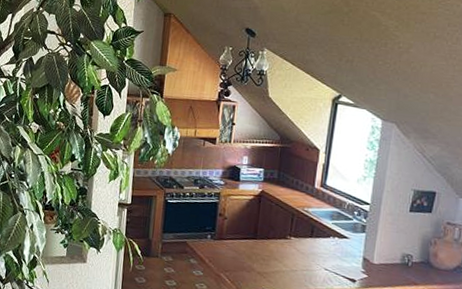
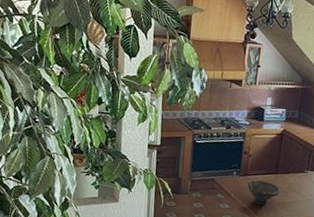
bowl: none [223,245,260,275] -> present [247,180,281,206]

